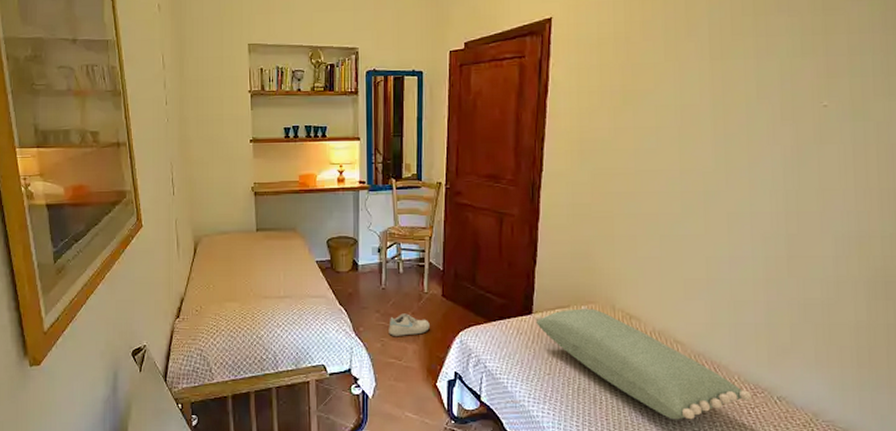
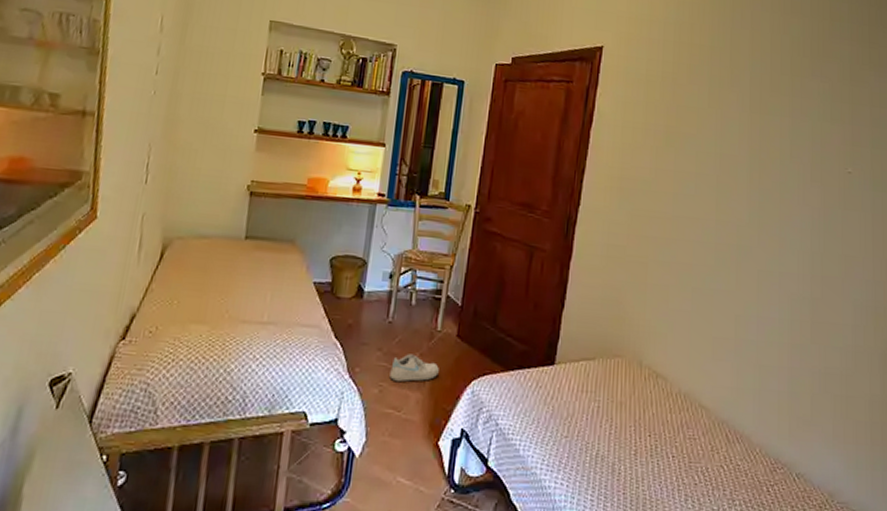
pillow: present [535,306,752,420] -> none [557,359,772,497]

